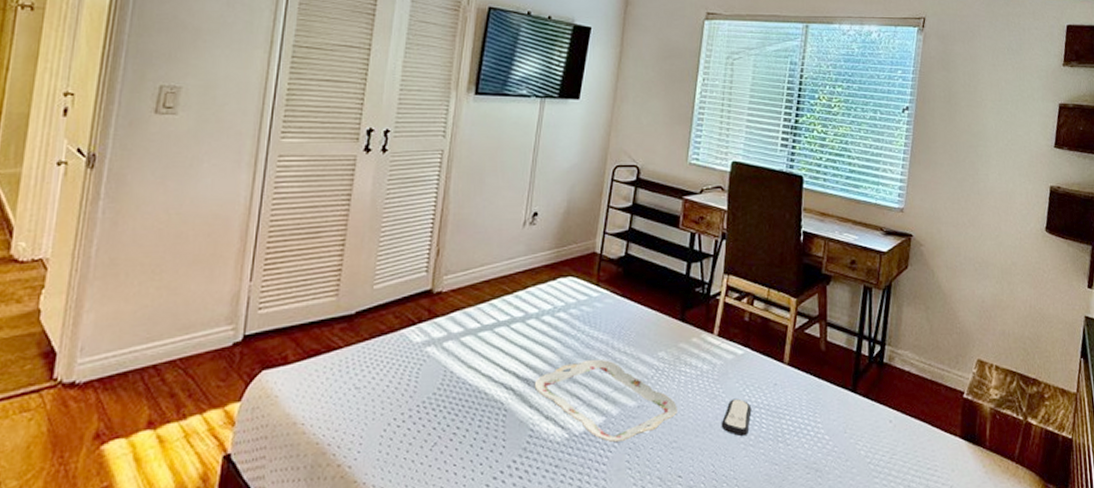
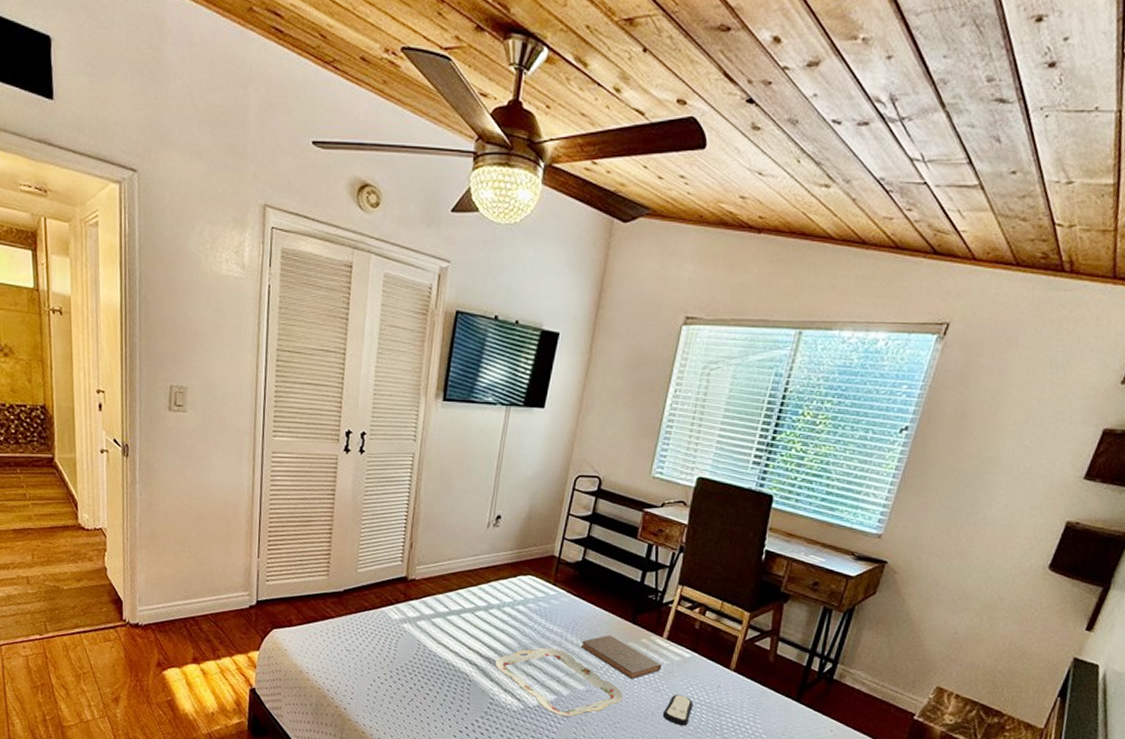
book: none [628,337,715,387] -> present [580,635,662,680]

